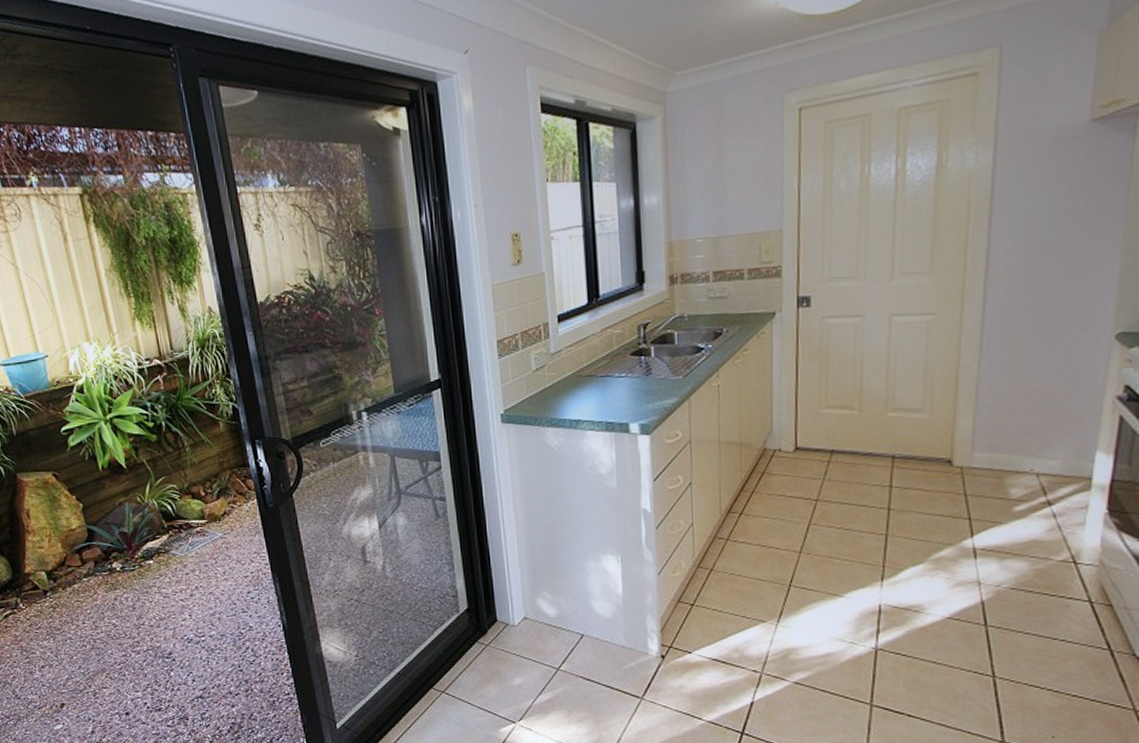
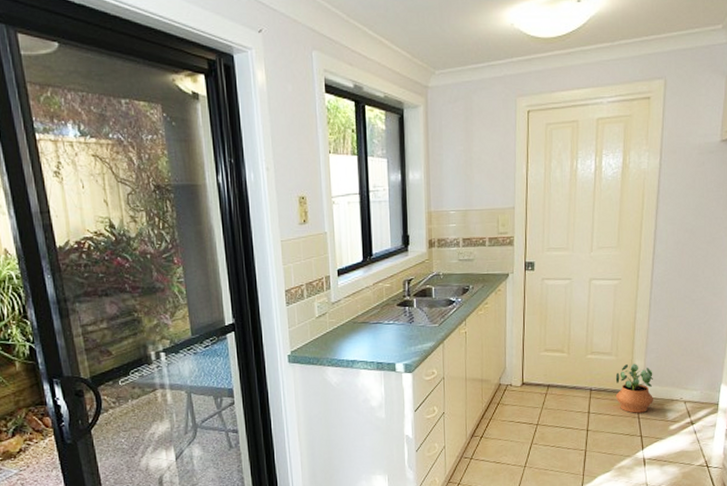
potted plant: none [929,424,989,489] -> present [615,364,654,413]

